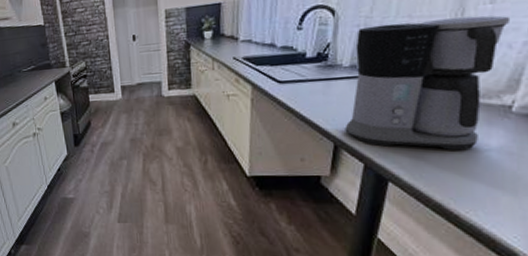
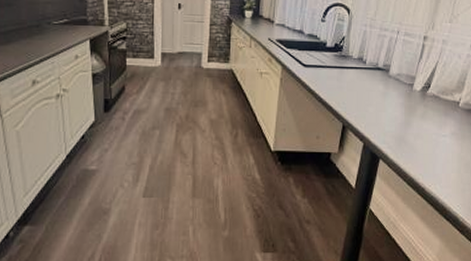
coffee maker: present [344,15,511,150] -> none [351,27,461,134]

